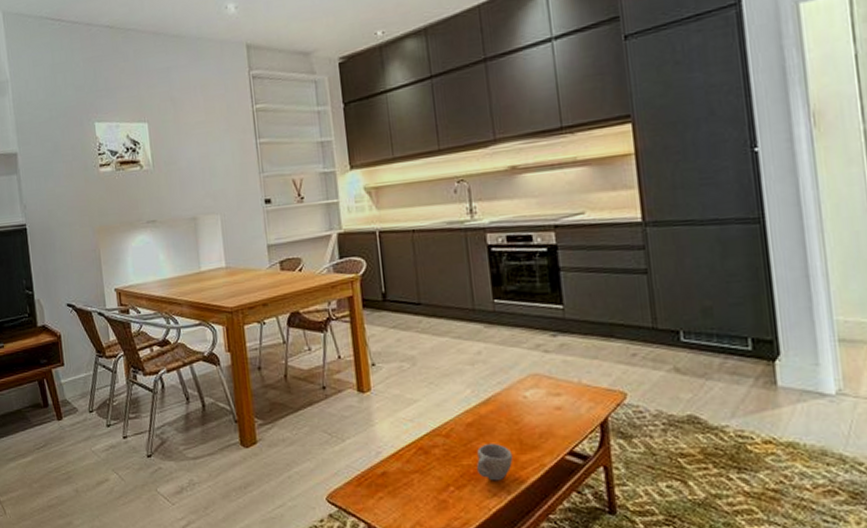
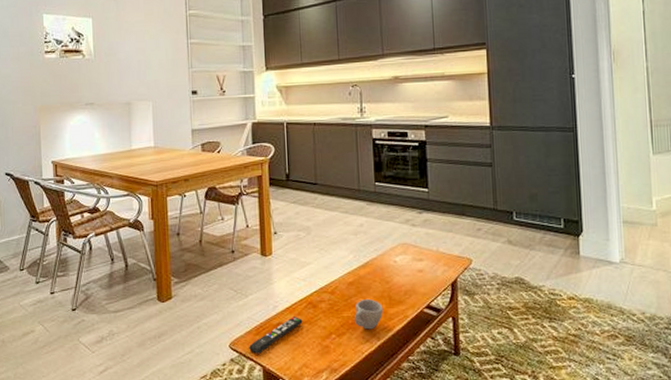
remote control: none [349,465,413,510] -> present [249,317,303,355]

